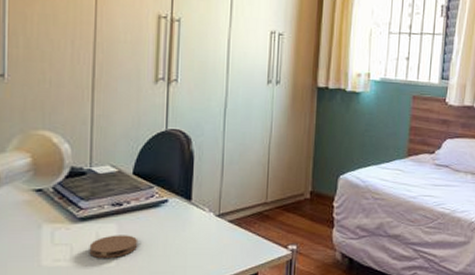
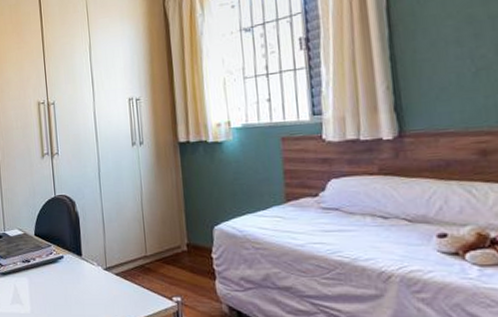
coaster: present [89,235,137,258] -> none [10,287,45,306]

